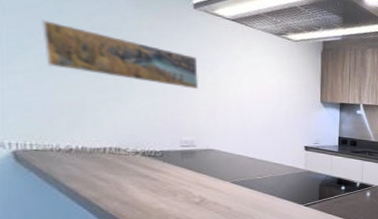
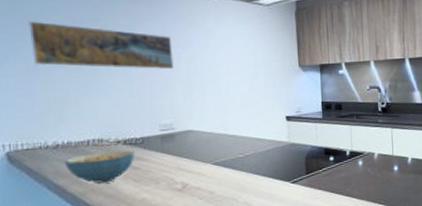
cereal bowl: none [78,160,153,190] -> present [64,150,135,184]

